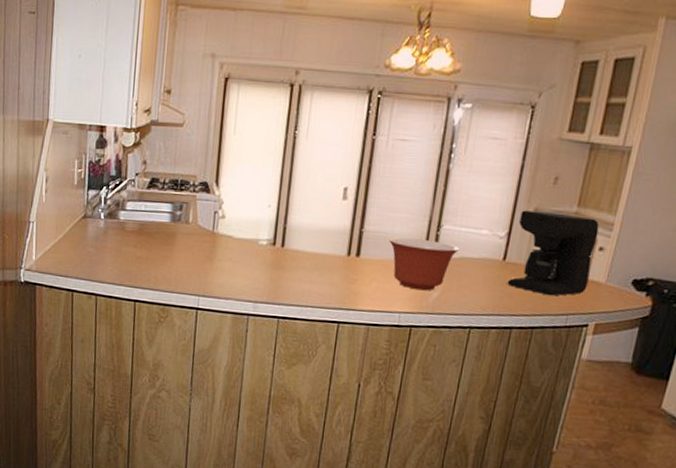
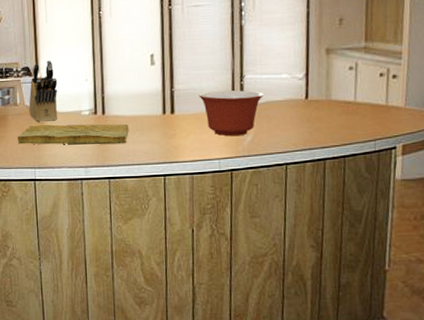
cutting board: none [184,248,309,283] -> present [18,124,129,145]
knife block: none [201,178,238,247] -> present [29,60,58,122]
coffee maker: present [507,210,599,296] -> none [313,49,389,126]

